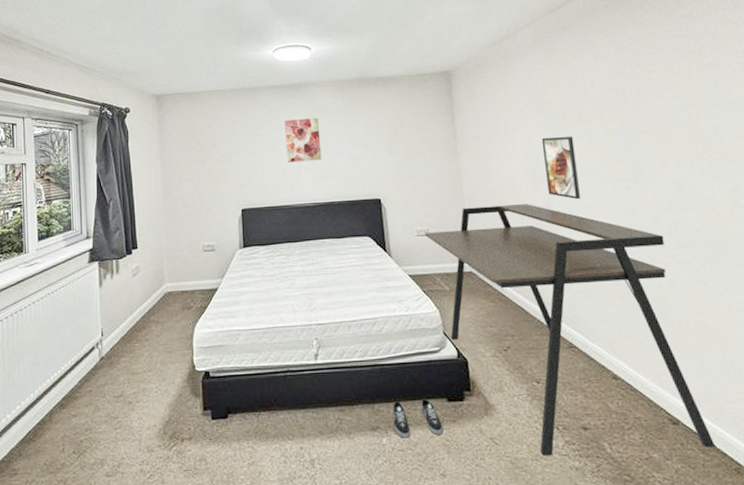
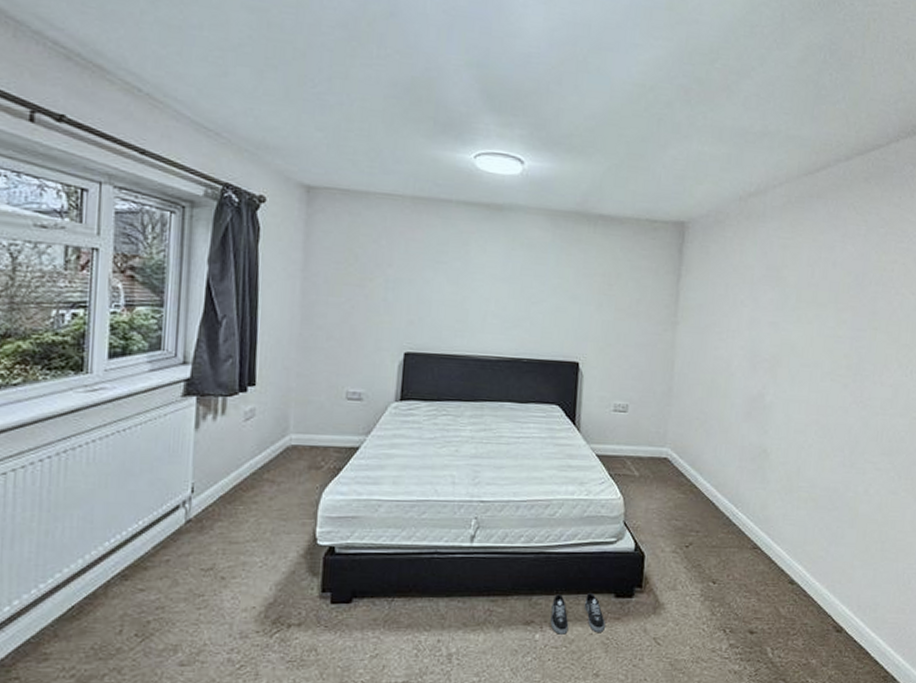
wall art: present [284,117,322,163] -> none [471,249,520,306]
desk: present [425,204,716,456] -> none [623,385,871,658]
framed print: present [541,136,580,200] -> none [764,317,803,392]

